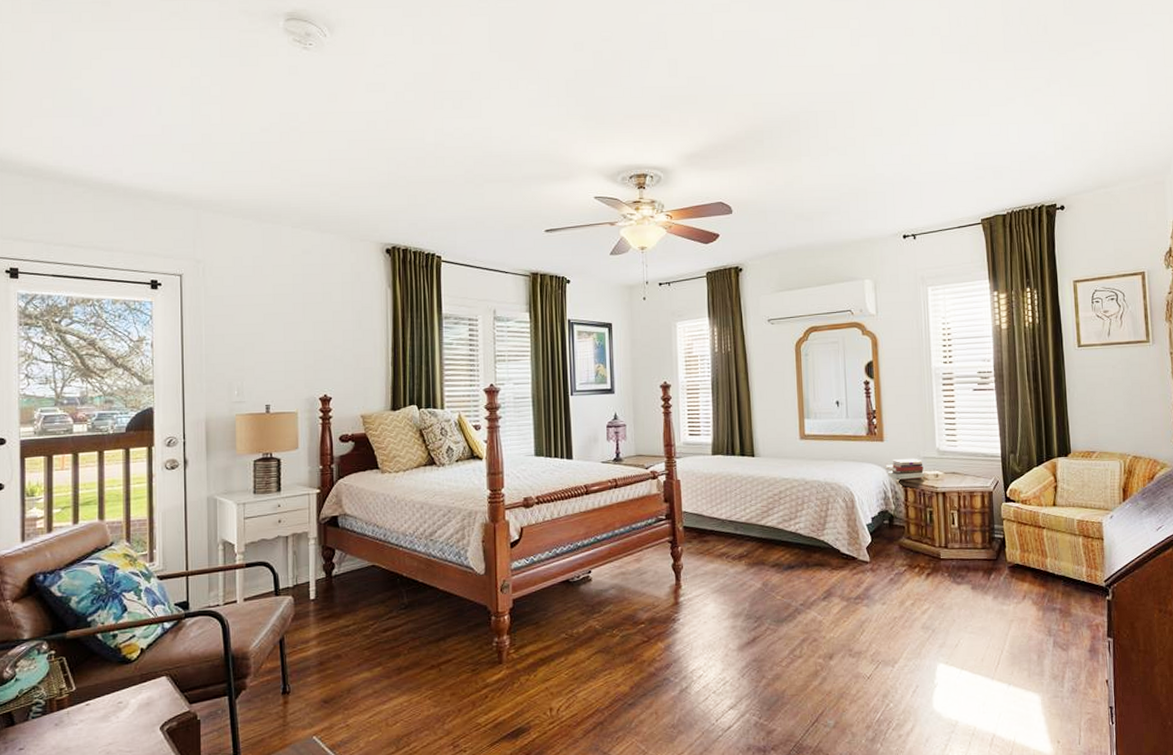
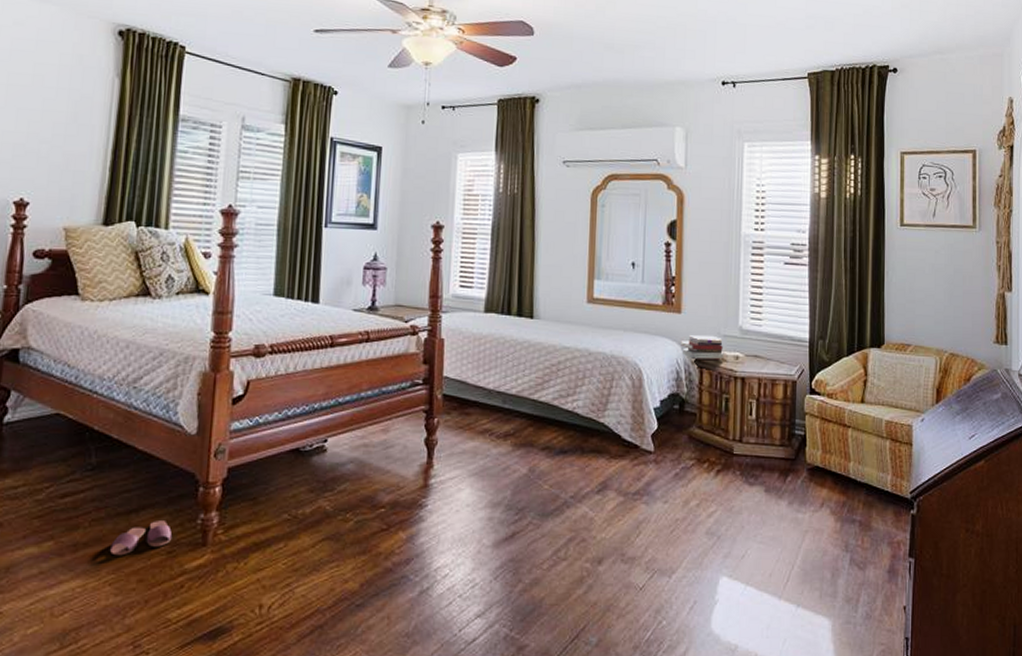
slippers: none [426,645,475,676] -> present [109,521,173,556]

